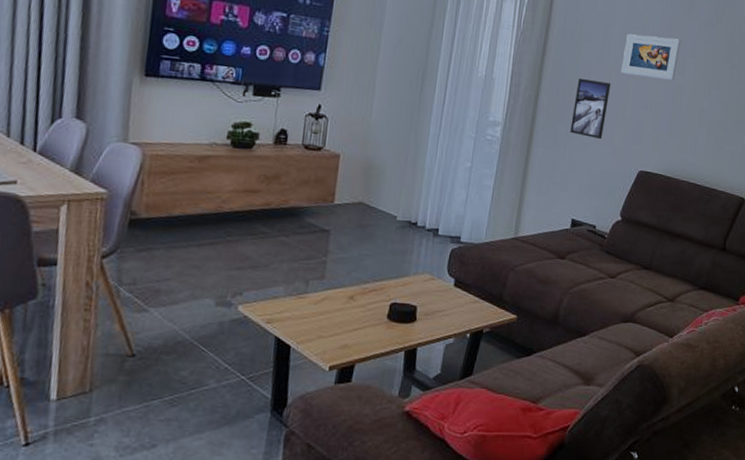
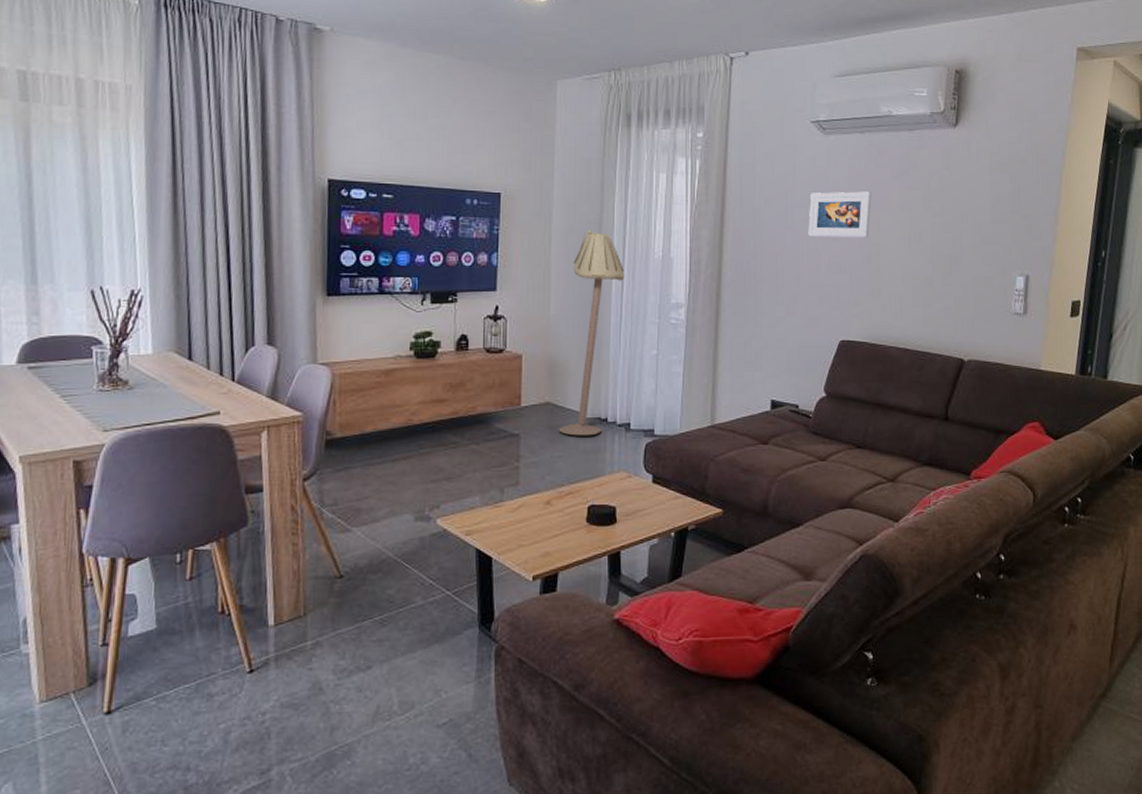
floor lamp: none [368,42,448,238] -> present [558,230,625,436]
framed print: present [570,78,611,140] -> none [759,246,799,311]

